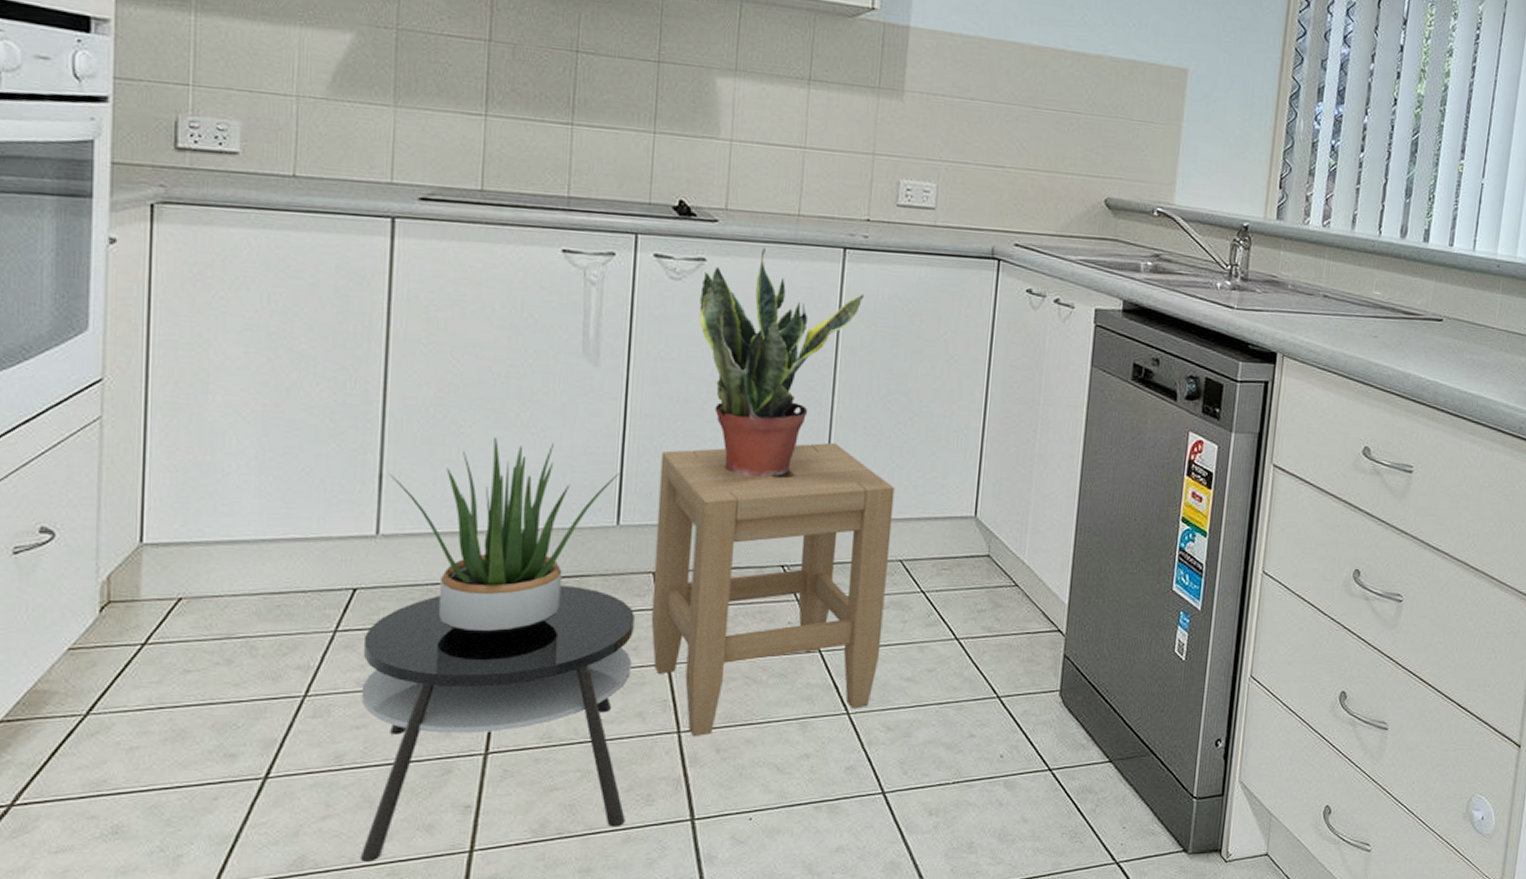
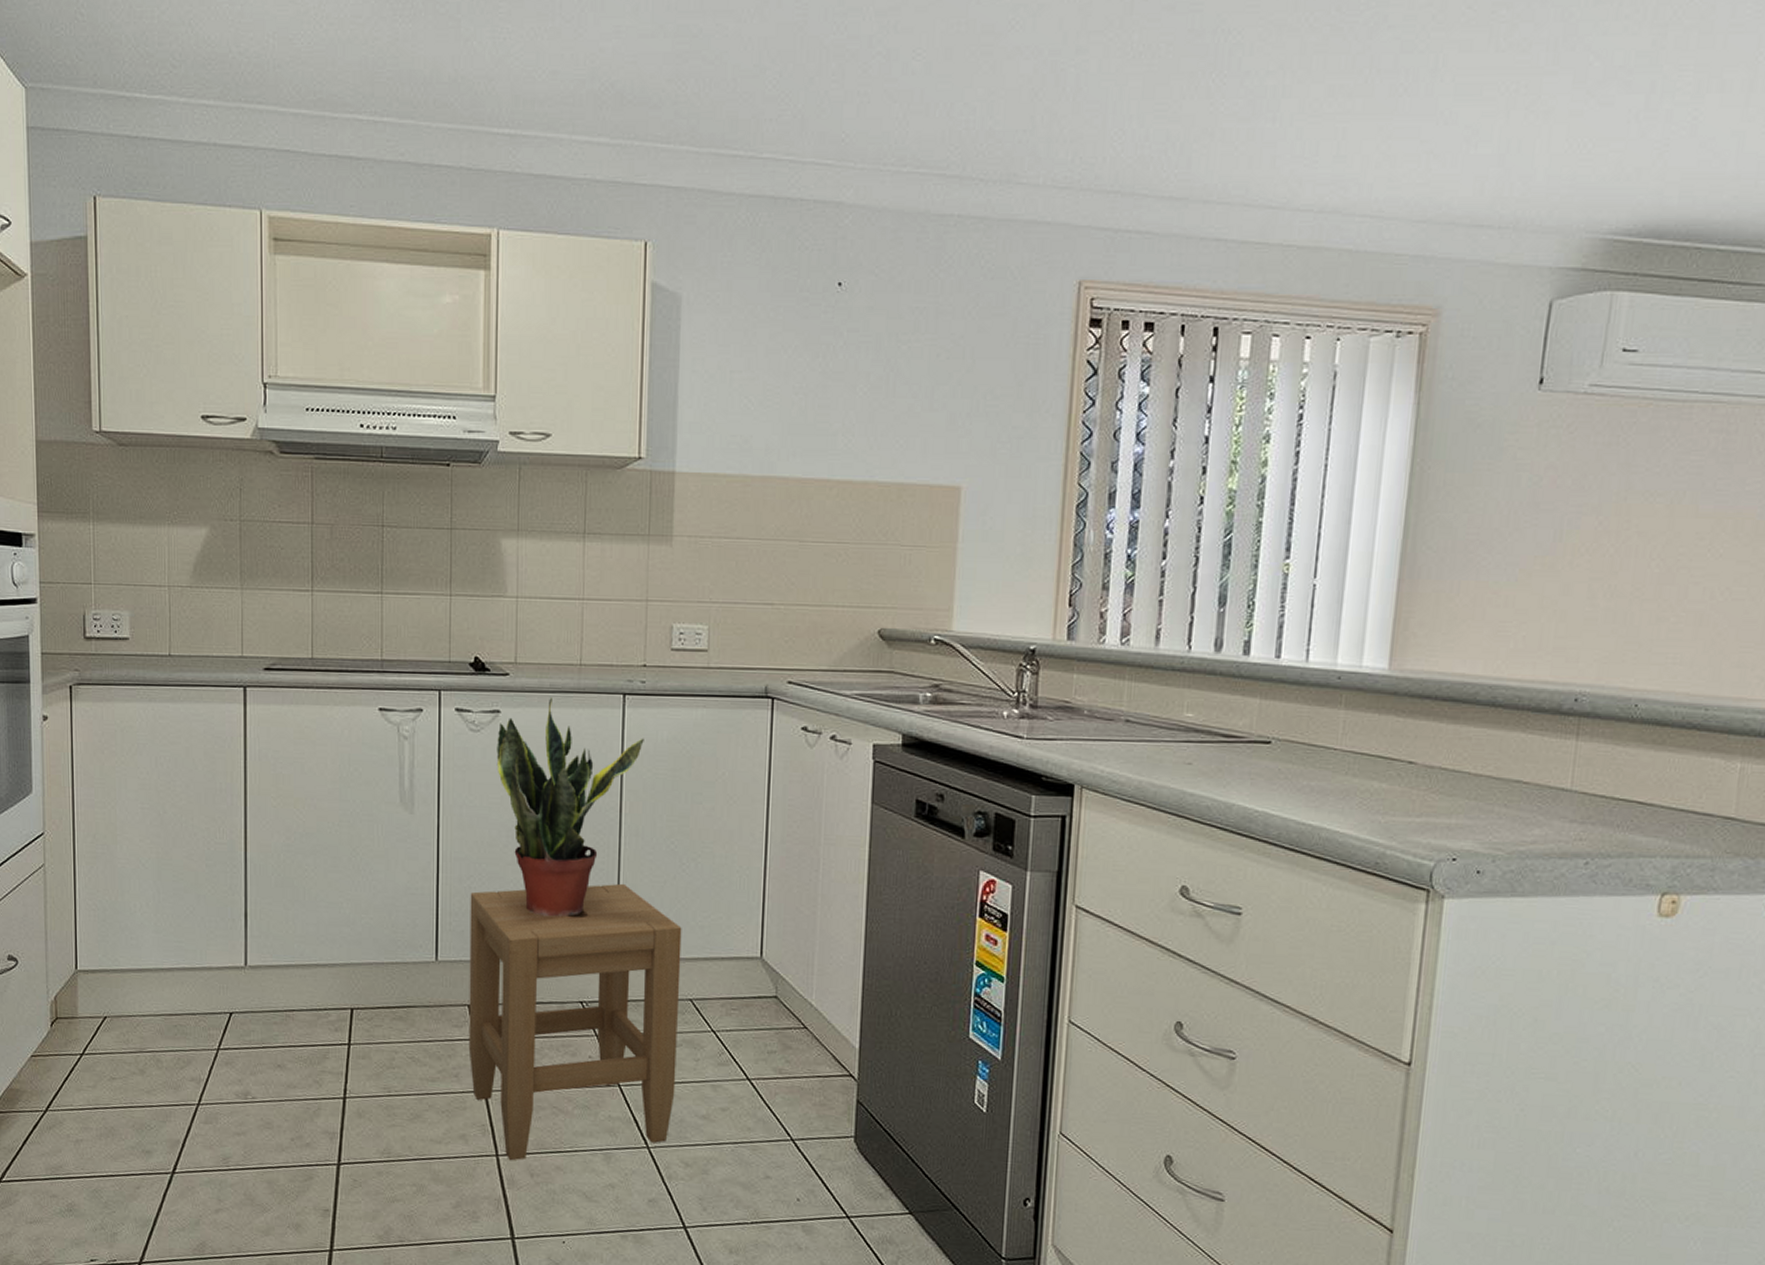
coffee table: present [360,585,635,863] -> none [239,1015,455,1253]
potted plant: present [388,438,621,635] -> none [251,881,437,1058]

